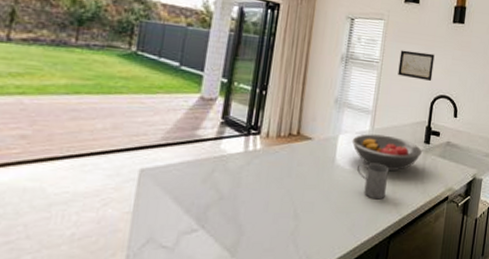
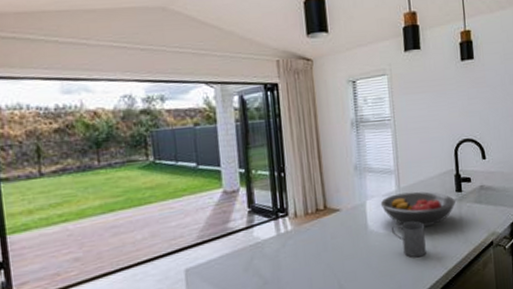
wall art: present [398,50,435,81] -> none [411,98,451,129]

